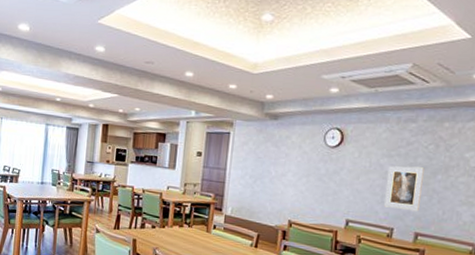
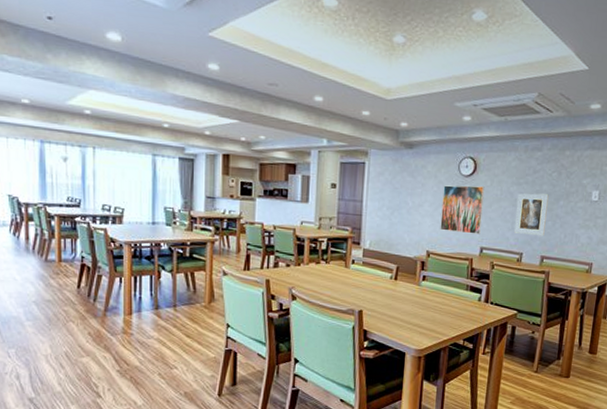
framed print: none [303,155,352,207] -> present [440,185,485,235]

